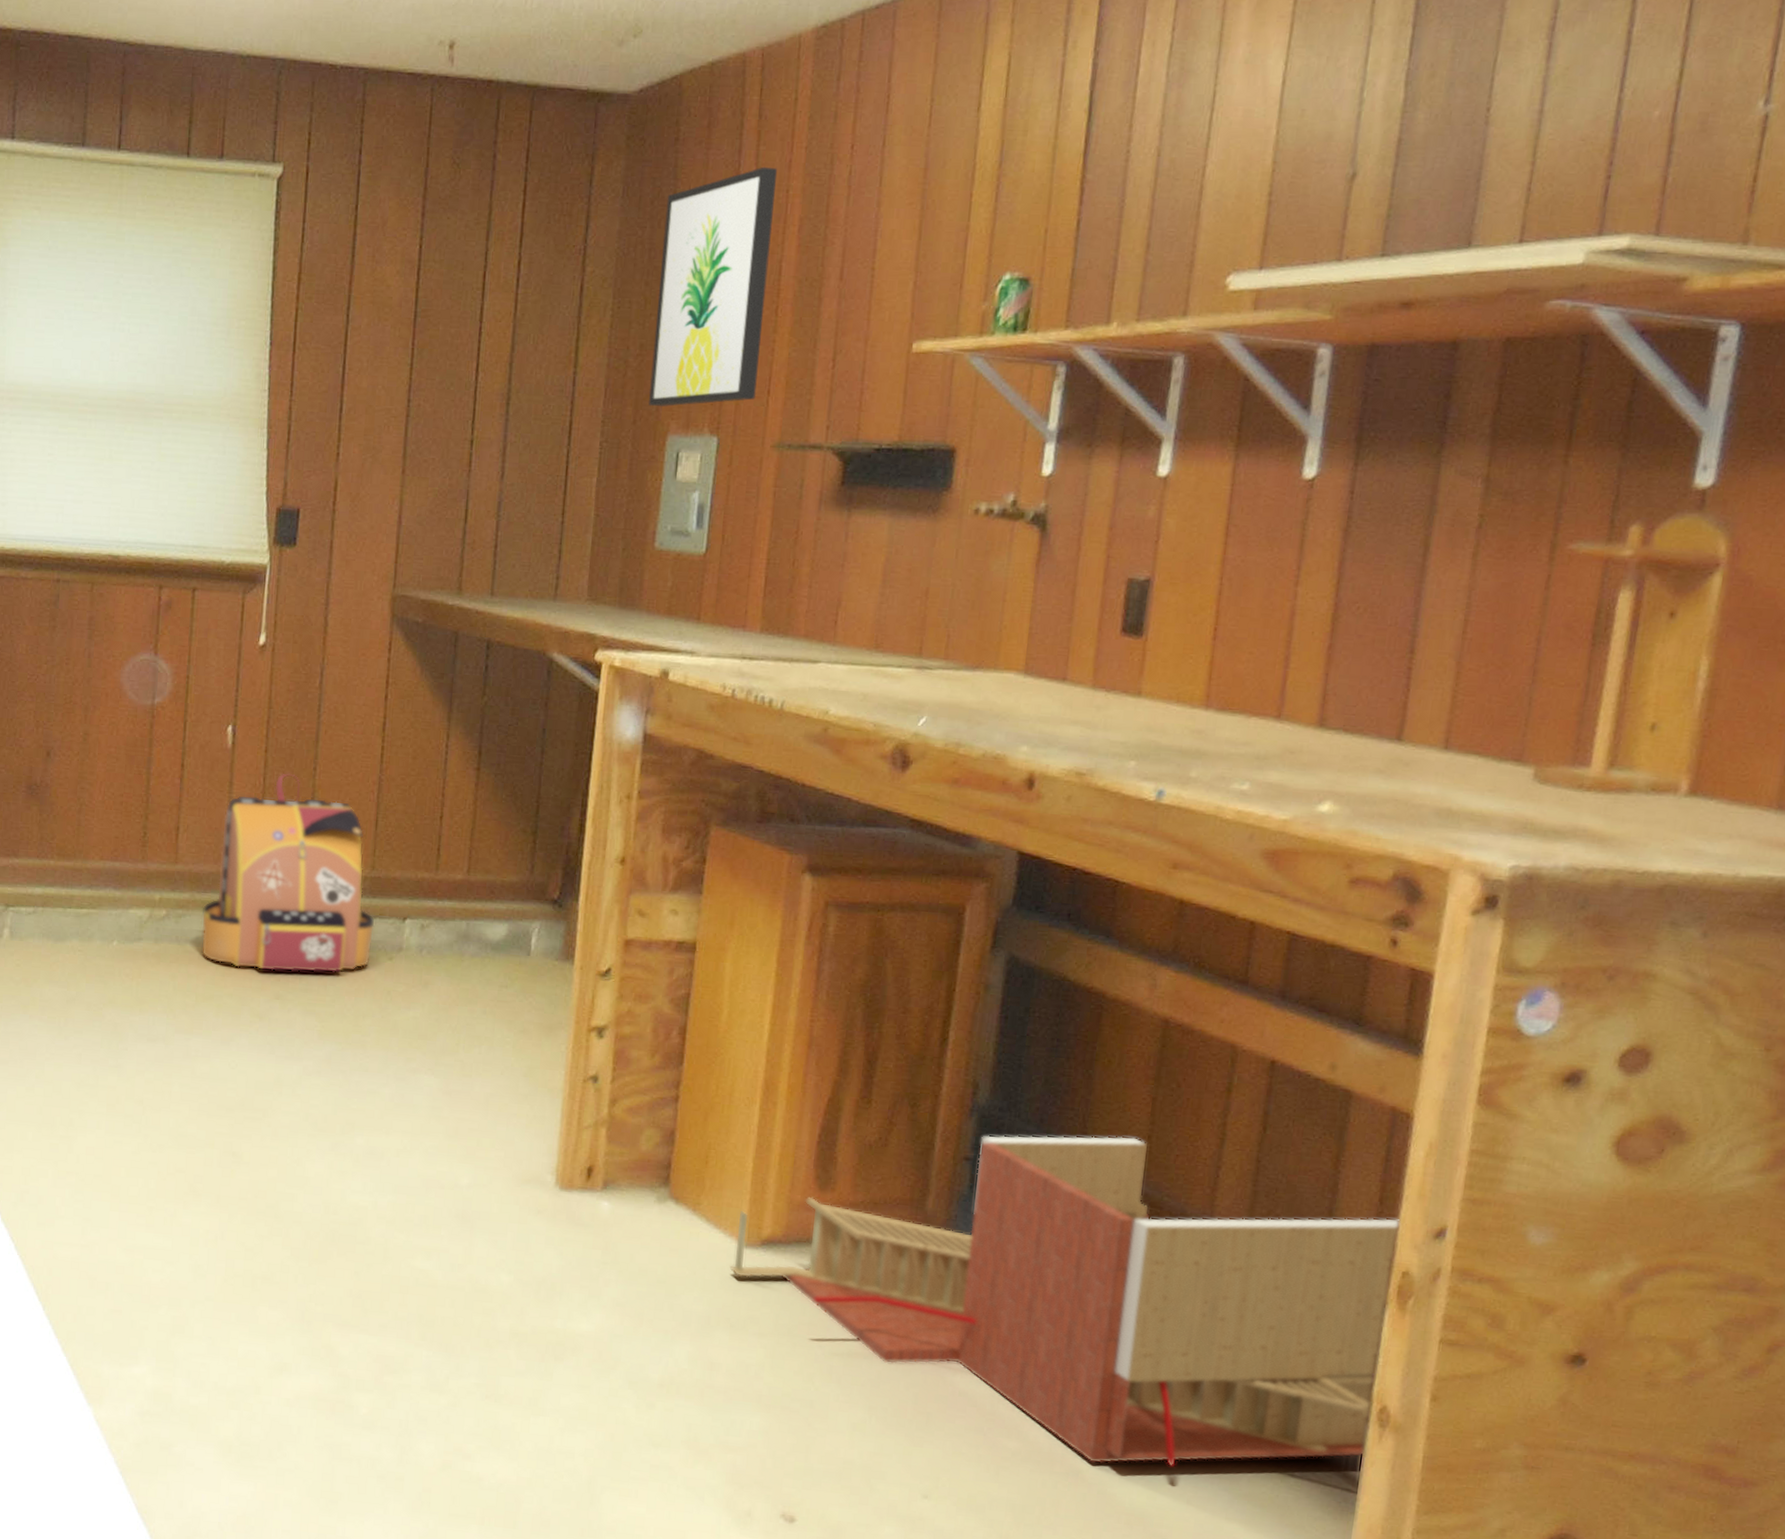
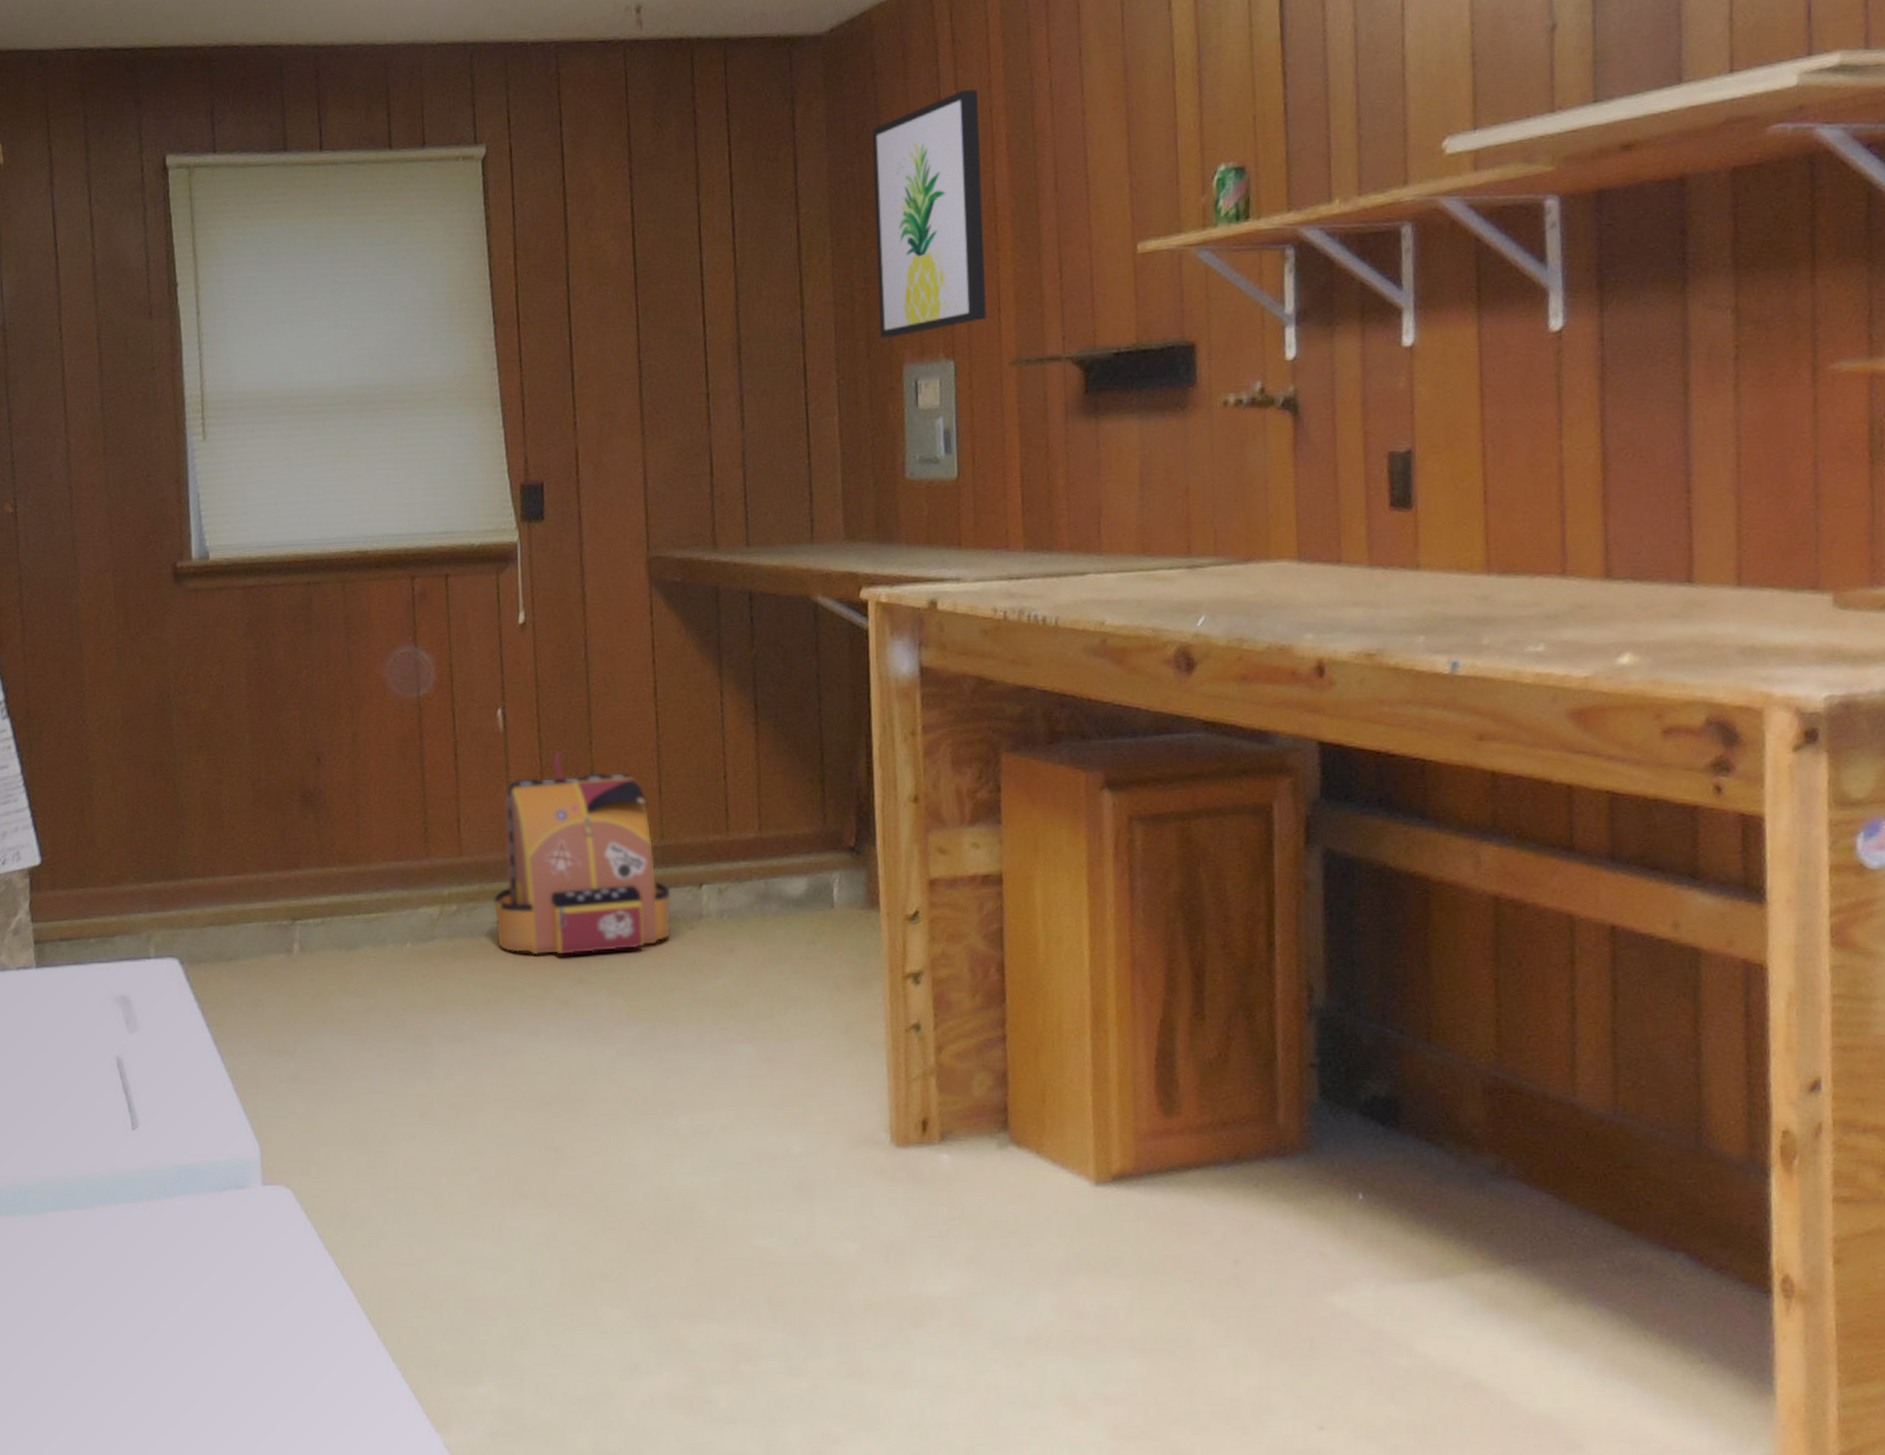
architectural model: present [730,1135,1399,1468] -> none [1083,1023,1774,1371]

